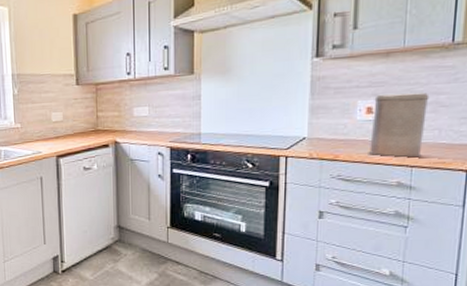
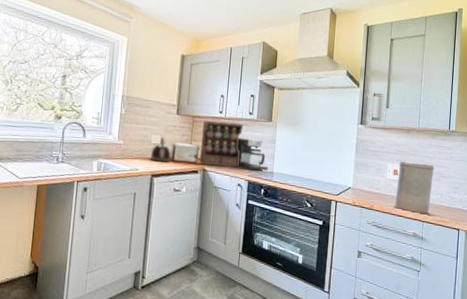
kettle: none [52,112,76,142] -> present [150,136,171,163]
toaster: none [74,115,108,139] -> present [170,142,200,164]
spice rack: none [108,83,158,137] -> present [199,121,243,168]
coffee maker: none [152,97,194,135] -> present [237,136,268,171]

